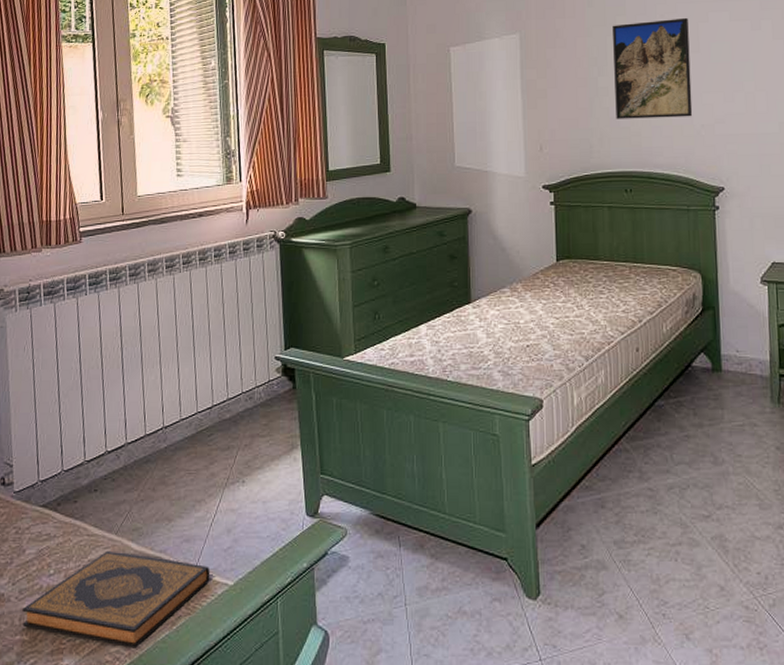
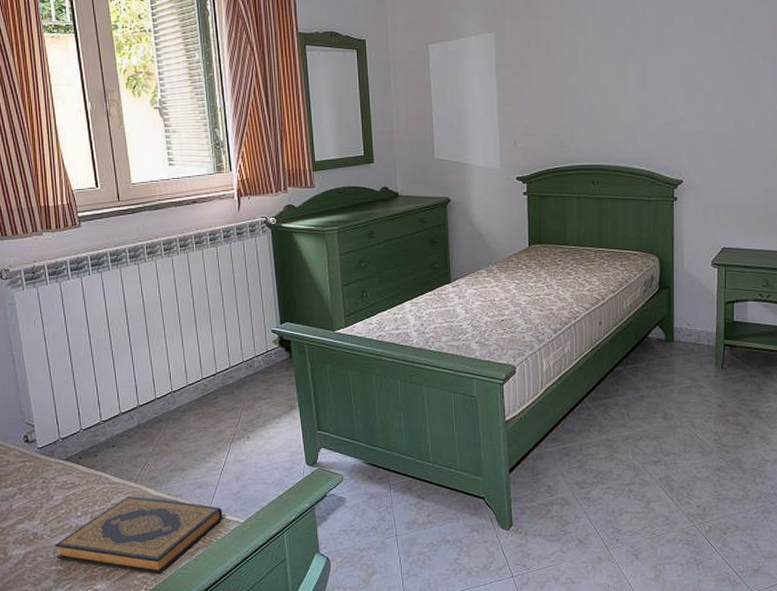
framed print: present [613,17,693,119] -> none [584,19,657,116]

